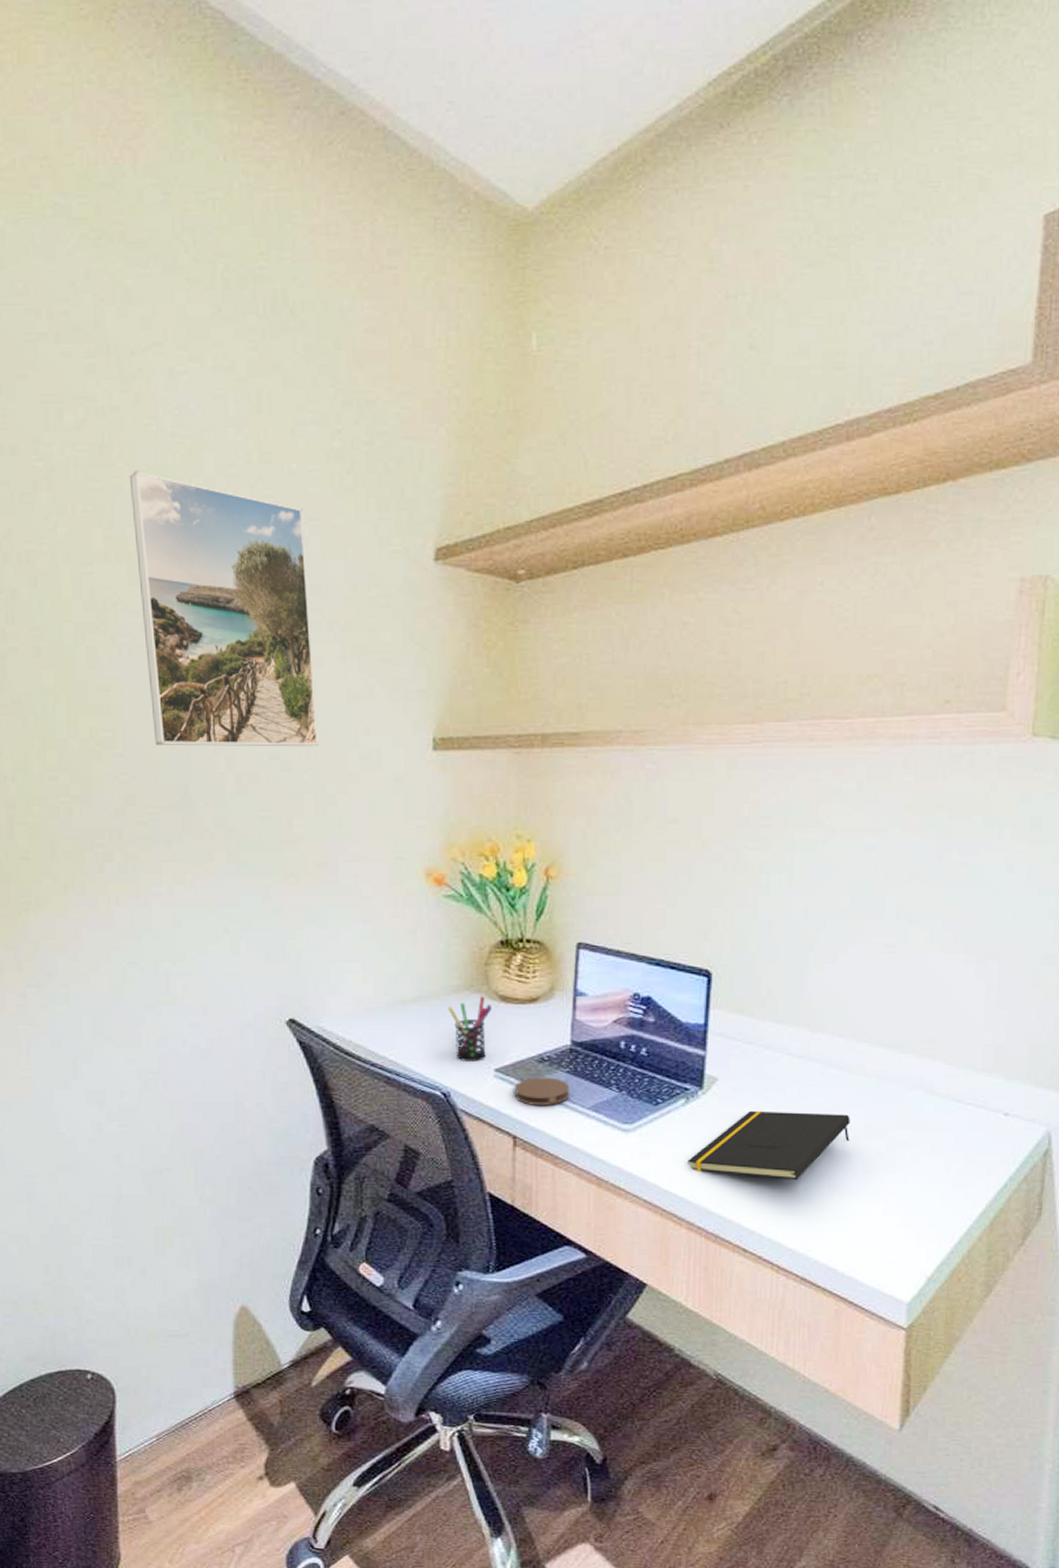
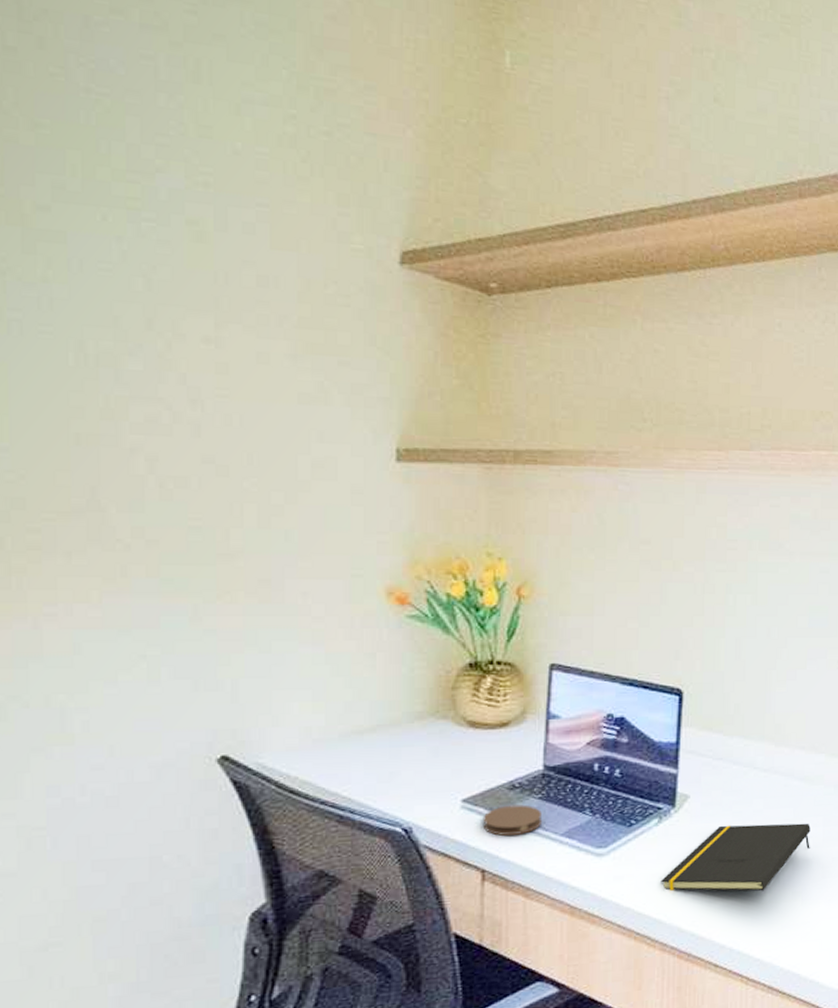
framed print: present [129,471,319,747] -> none [27,123,264,452]
pen holder: present [447,996,492,1063] -> none [410,722,459,794]

